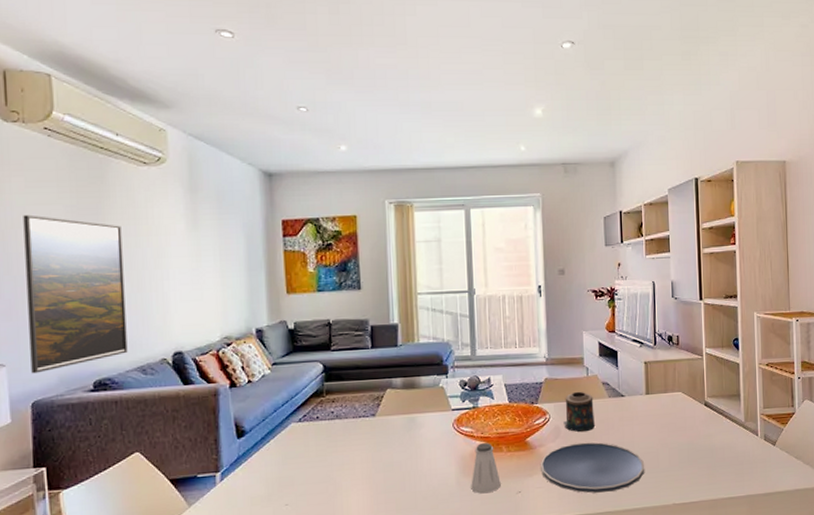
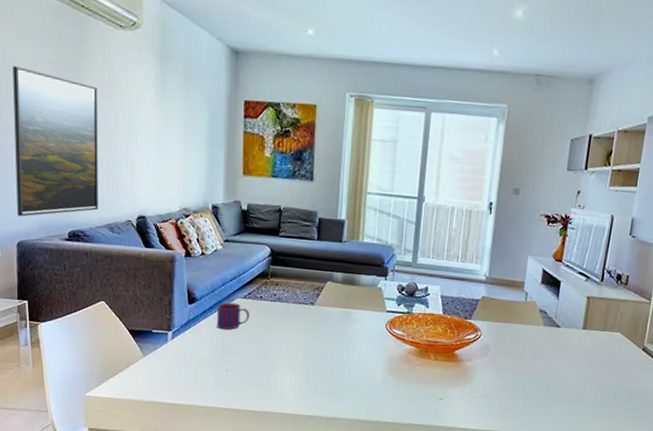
mug: none [270,428,307,461] -> present [217,302,249,330]
saltshaker: present [471,443,501,494] -> none [395,347,425,395]
plate: present [540,442,644,494] -> none [464,363,568,417]
candle: present [563,391,595,433] -> none [494,314,528,355]

